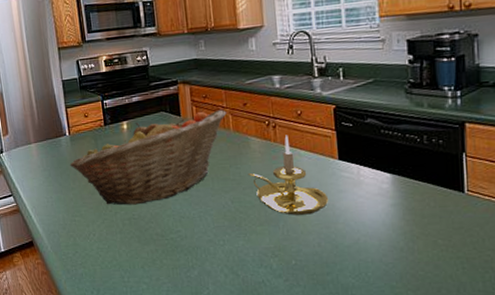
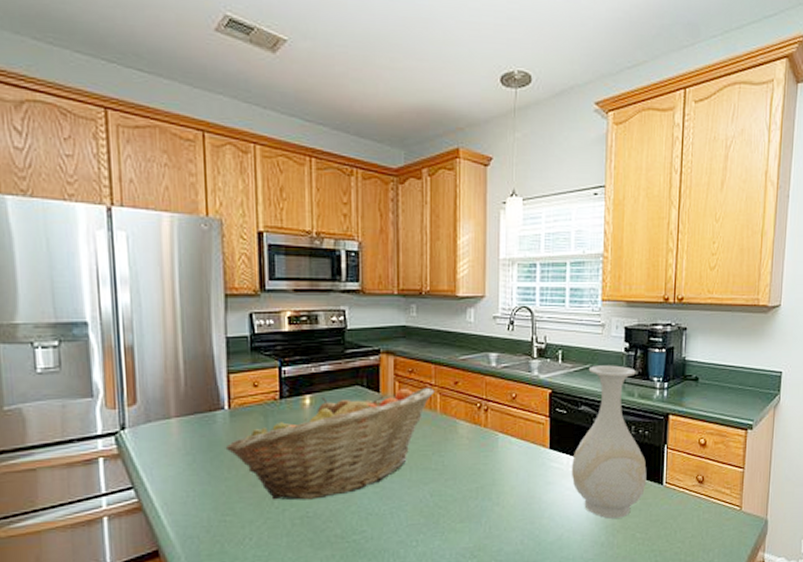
candle holder: present [248,135,329,215] -> none [452,419,536,510]
vase: none [362,77,445,225] -> present [571,365,647,519]

